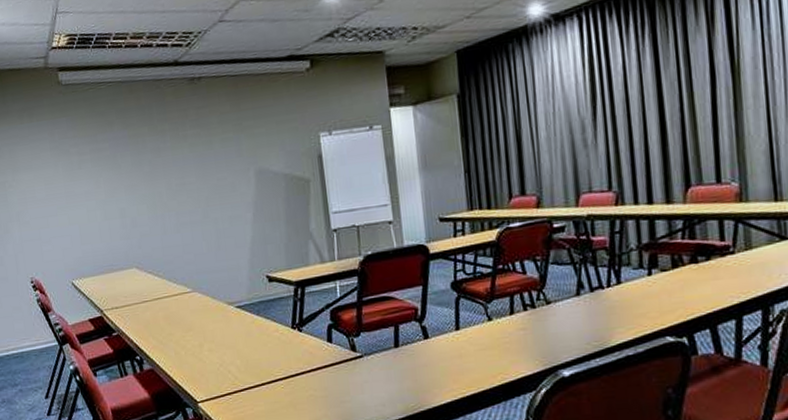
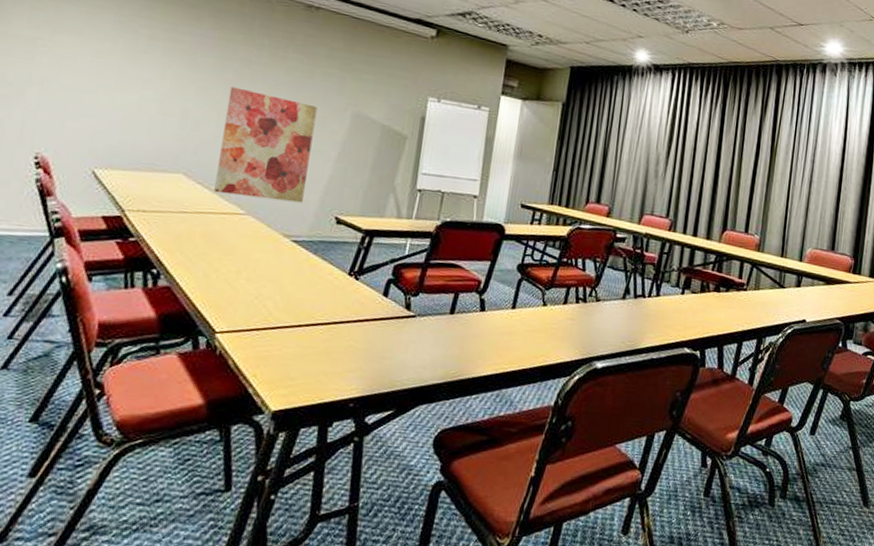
wall art: none [149,174,235,278] -> present [214,86,318,203]

